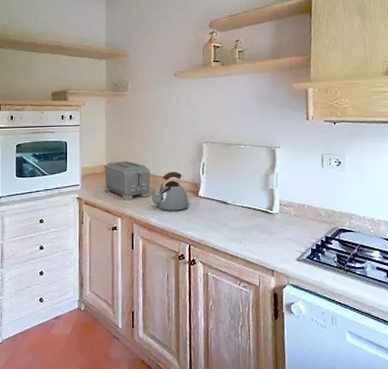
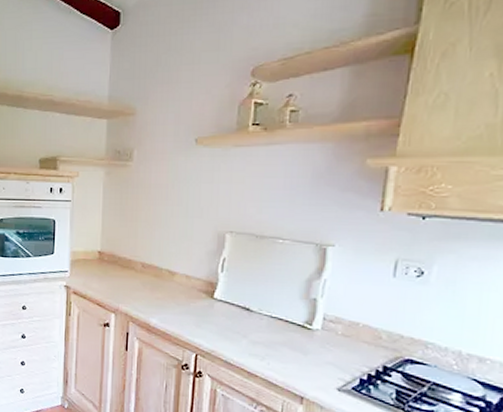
toaster: present [105,160,151,201] -> none [97,247,154,295]
kettle: present [149,171,189,211] -> none [151,265,201,313]

